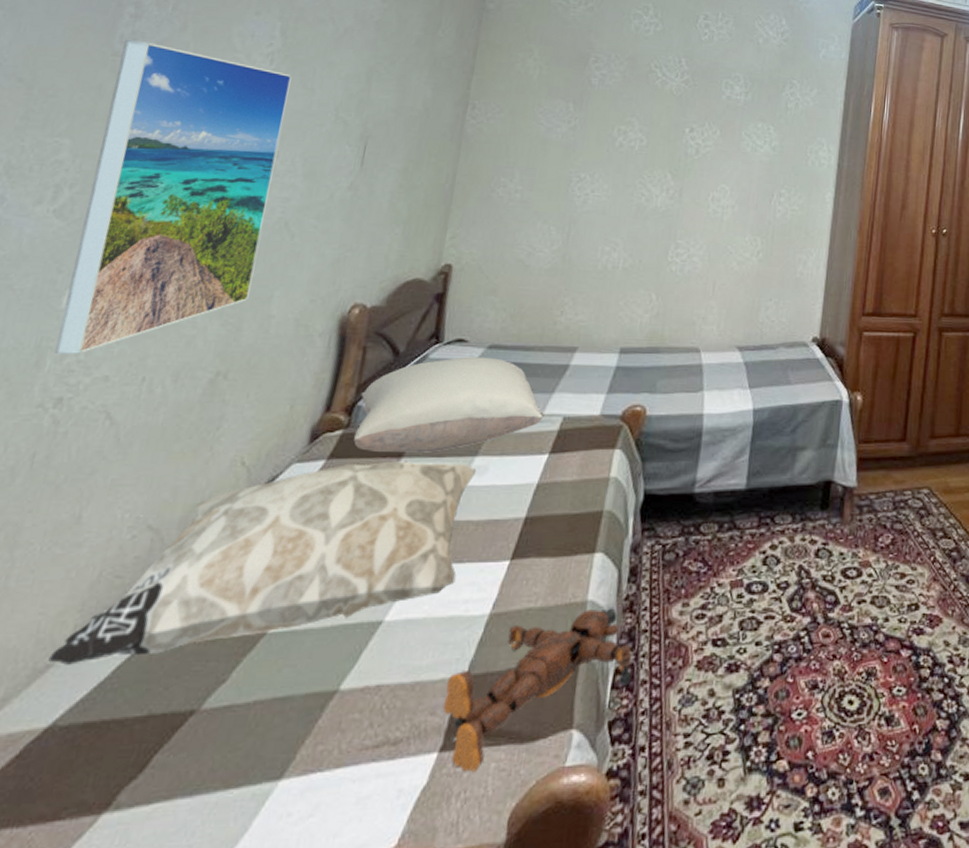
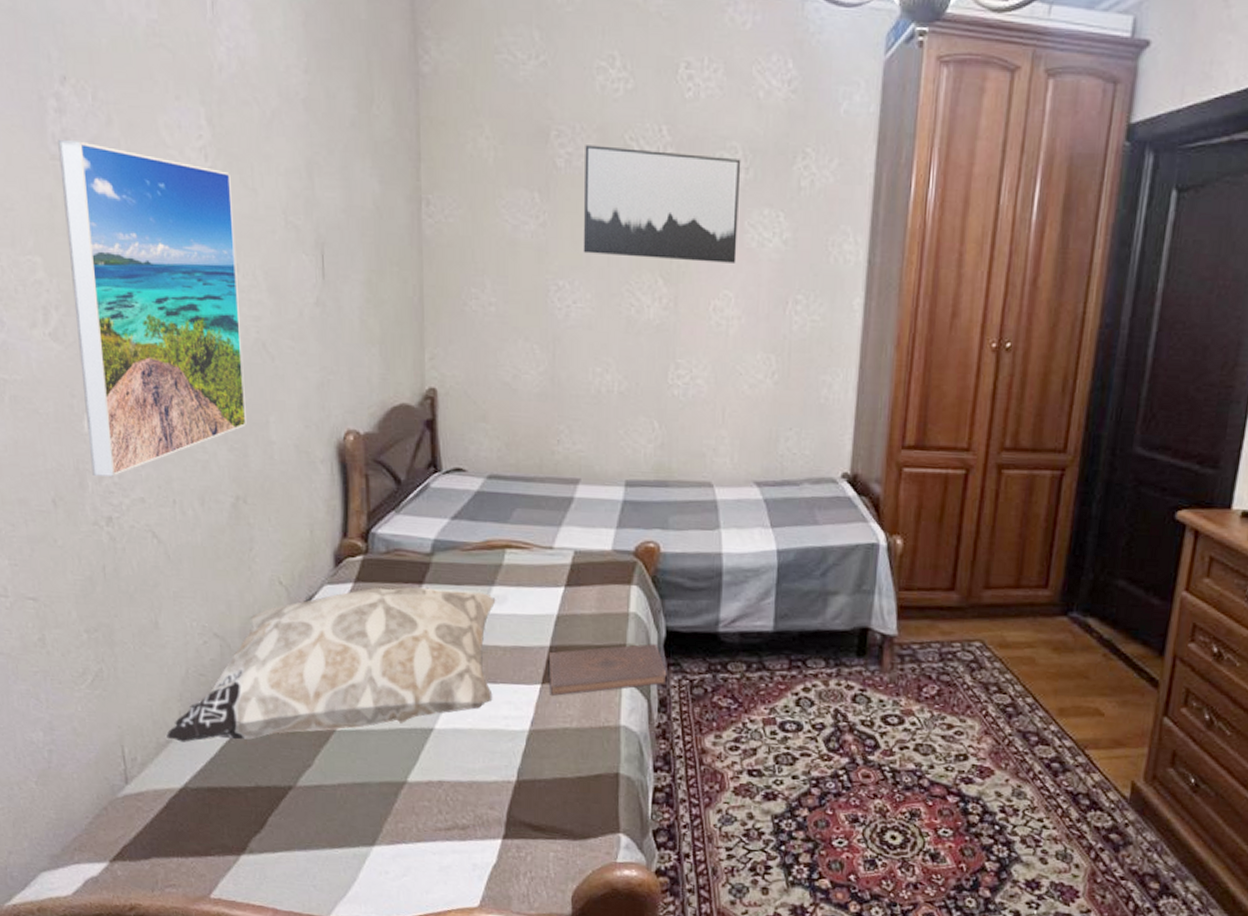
pillow: present [353,356,544,453] -> none [372,486,554,581]
teddy bear: present [442,608,632,772] -> none [499,733,670,858]
book: none [518,507,641,572] -> present [548,643,667,696]
wall art: none [605,69,743,164] -> present [583,145,741,263]

